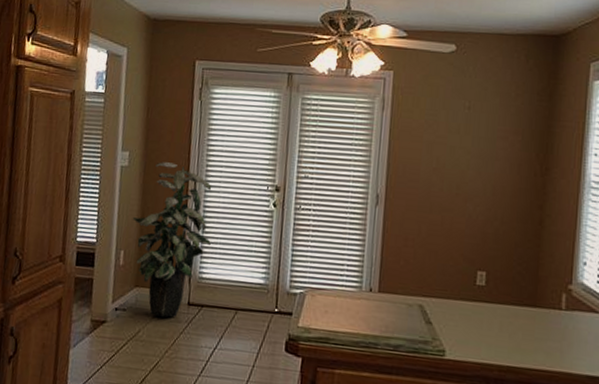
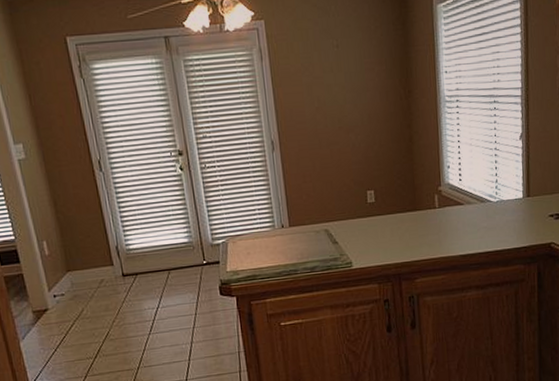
indoor plant: present [132,162,212,318] -> none [45,147,130,293]

